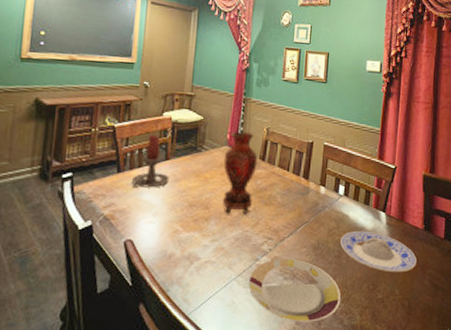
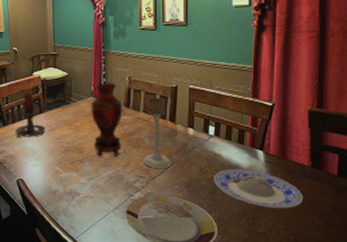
candle holder: none [272,152,302,229] -> present [142,97,172,168]

